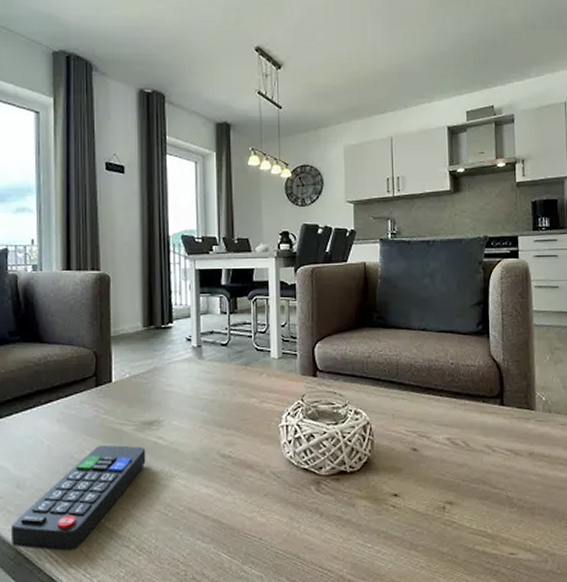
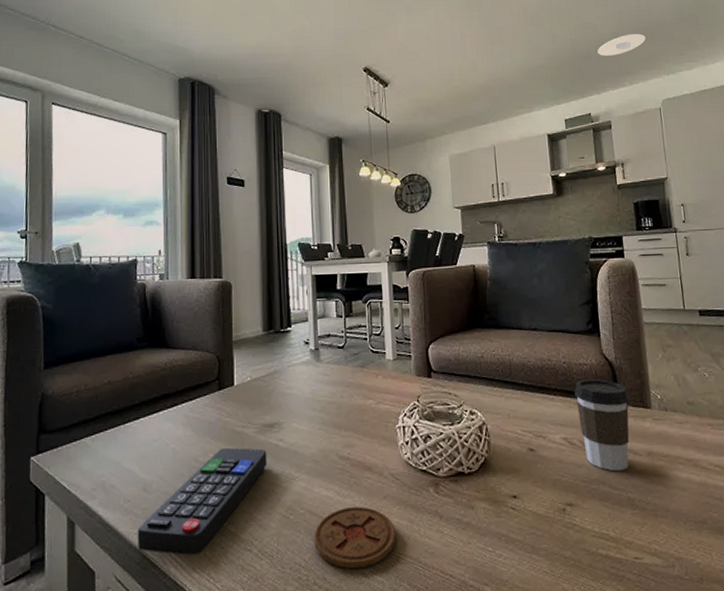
coaster: none [193,503,276,565] -> present [314,506,396,569]
coffee cup: none [460,380,515,471] -> present [574,378,630,472]
recessed light: none [505,20,555,44] -> present [597,33,646,56]

